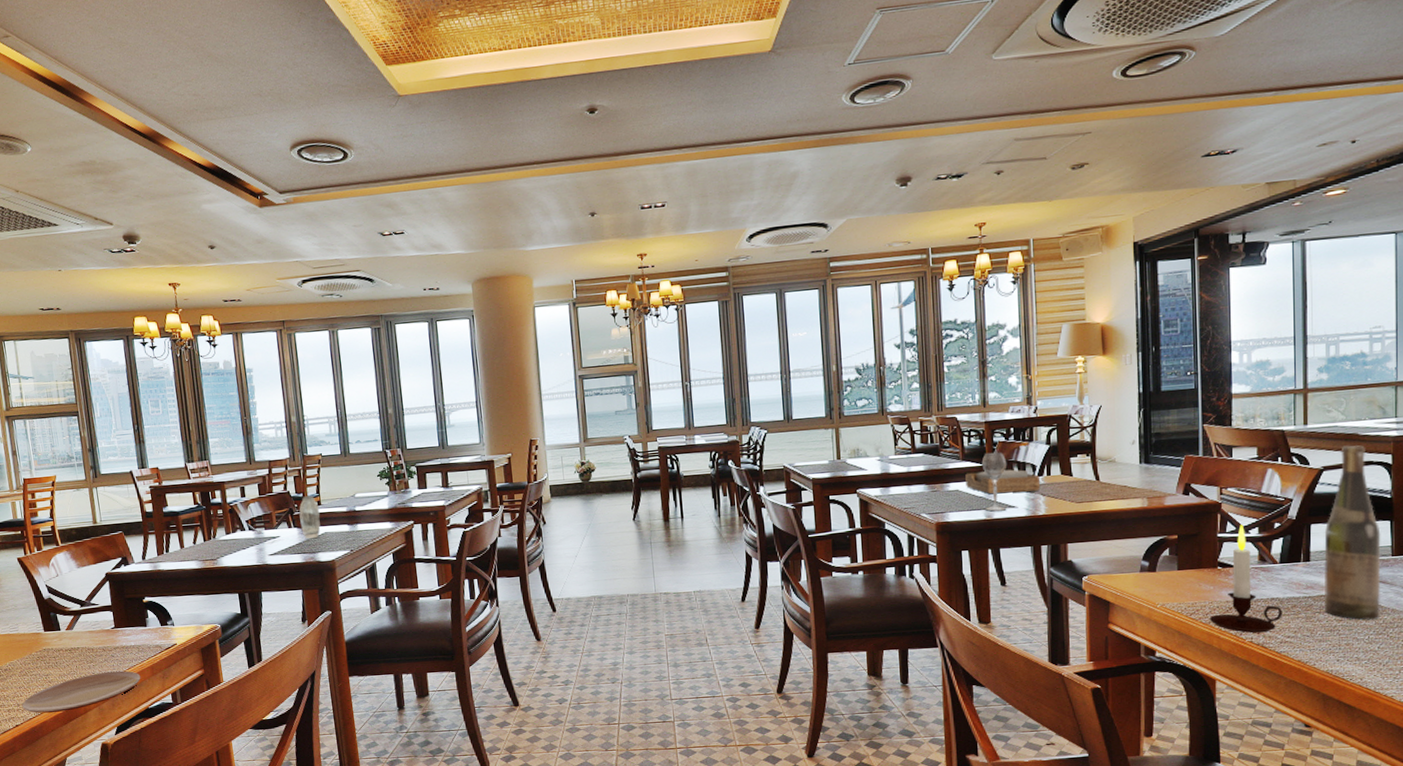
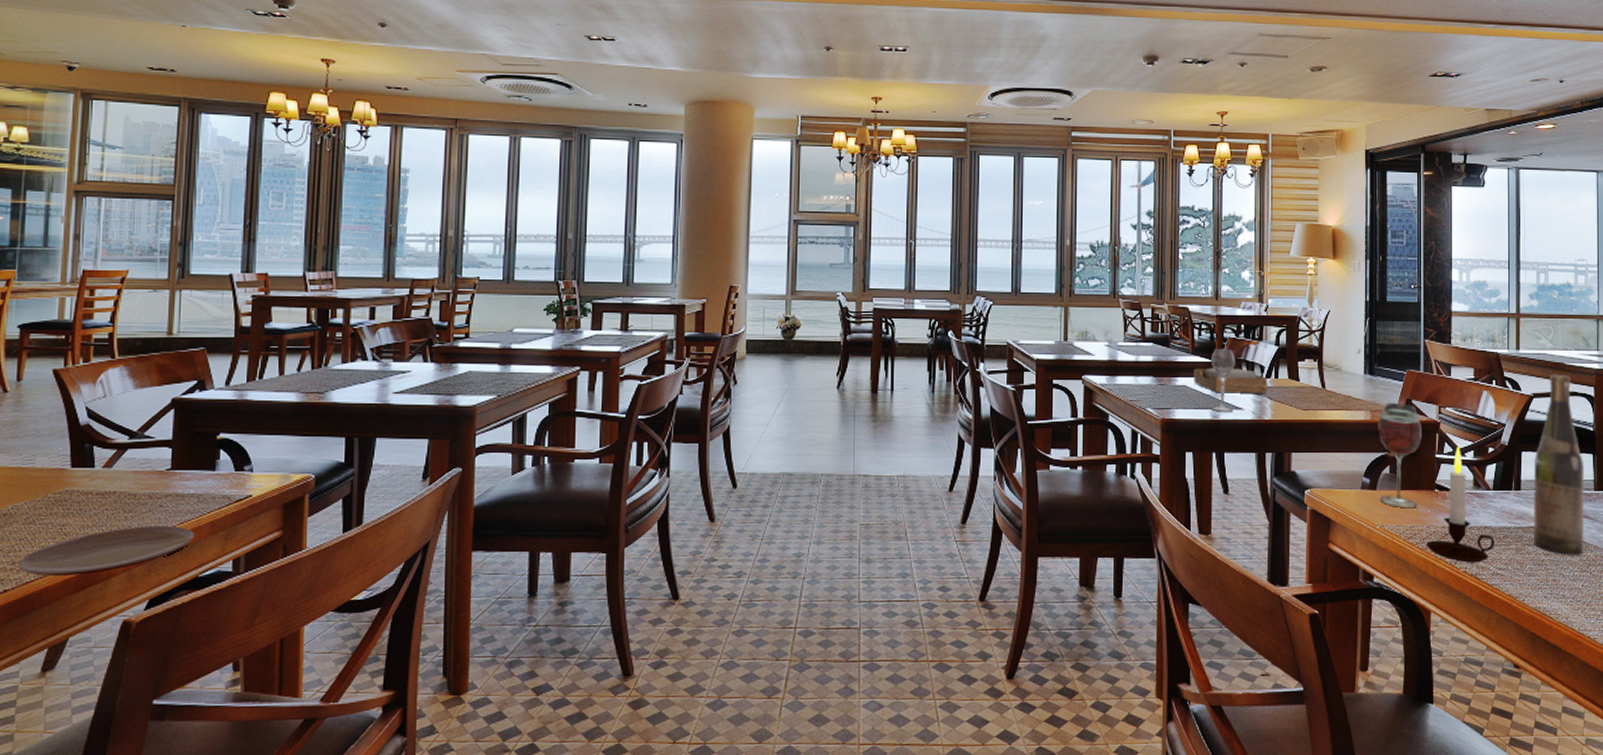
vase: present [299,495,321,540] -> none [440,326,466,378]
wineglass: none [1155,488,1202,587] -> present [1378,402,1421,509]

